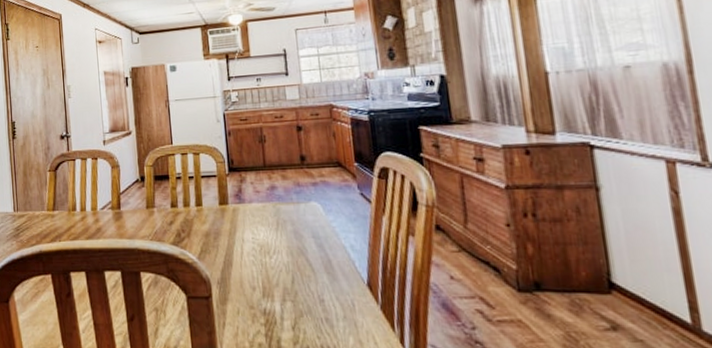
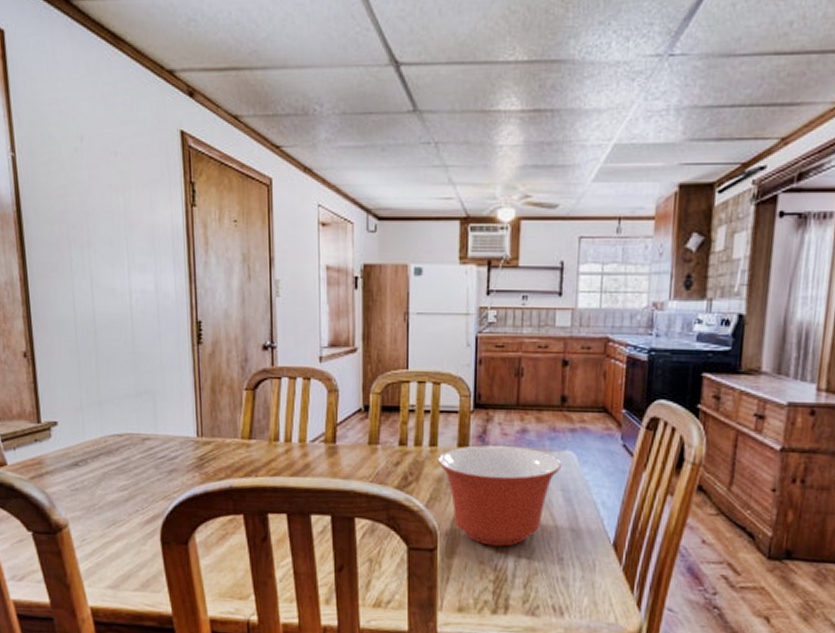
mixing bowl: none [204,202,310,292] -> present [437,445,562,547]

